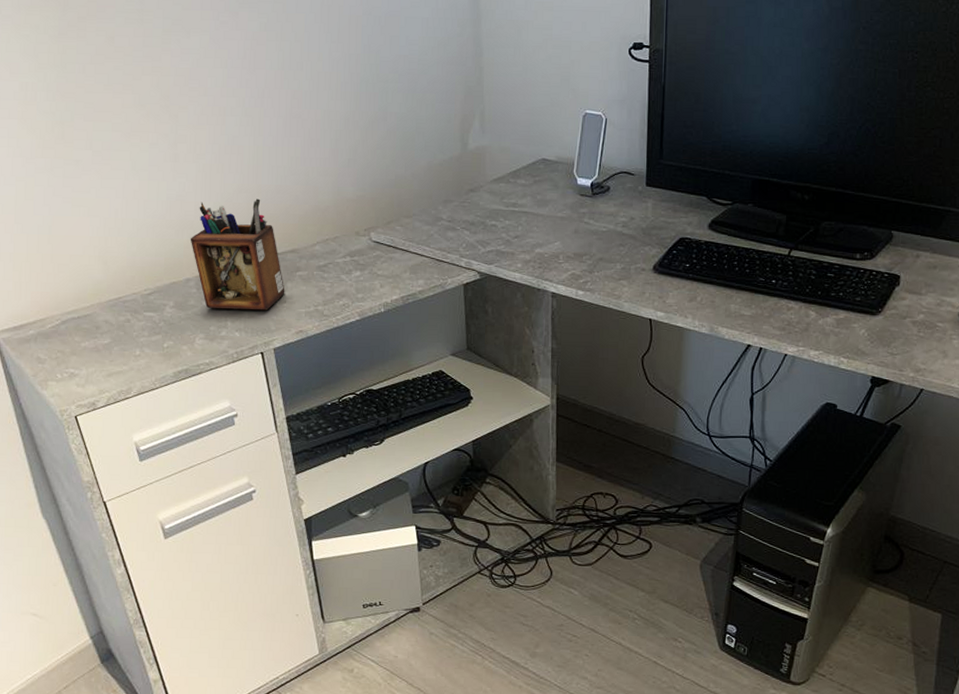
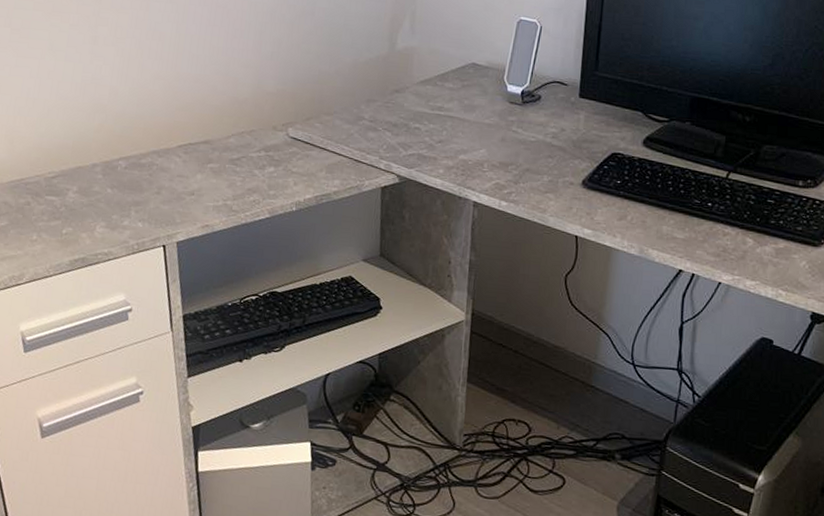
desk organizer: present [190,198,285,311] -> none [101,86,195,202]

